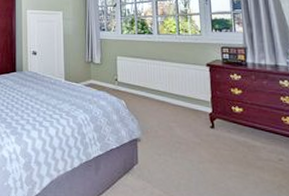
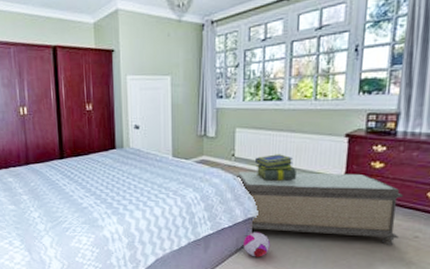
bench: none [118,95,265,169] -> present [234,172,403,246]
plush toy: none [130,153,156,180] -> present [243,232,271,257]
stack of books: none [134,80,172,105] -> present [254,154,297,182]

